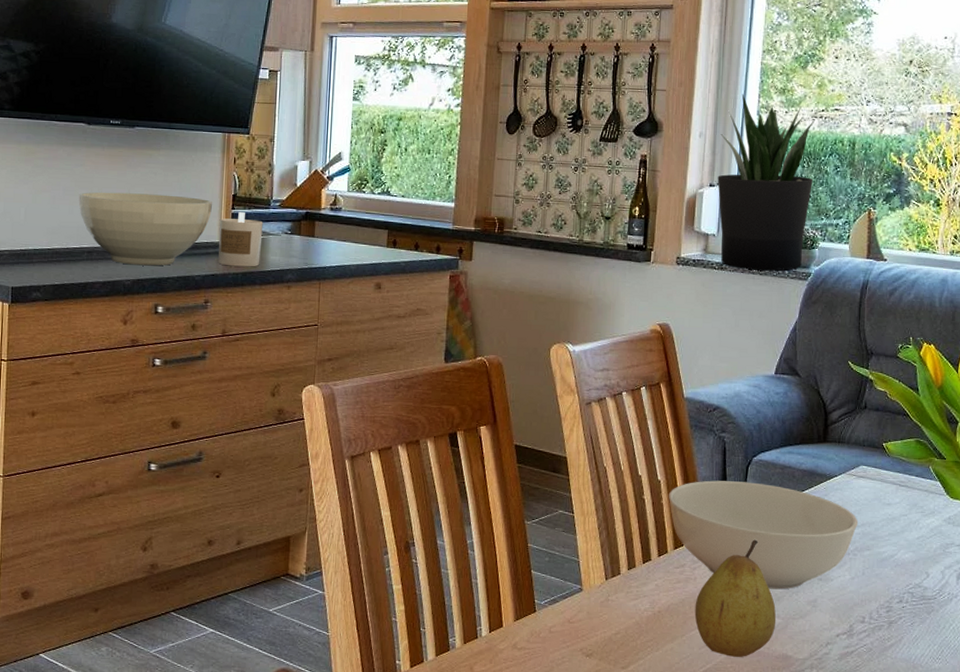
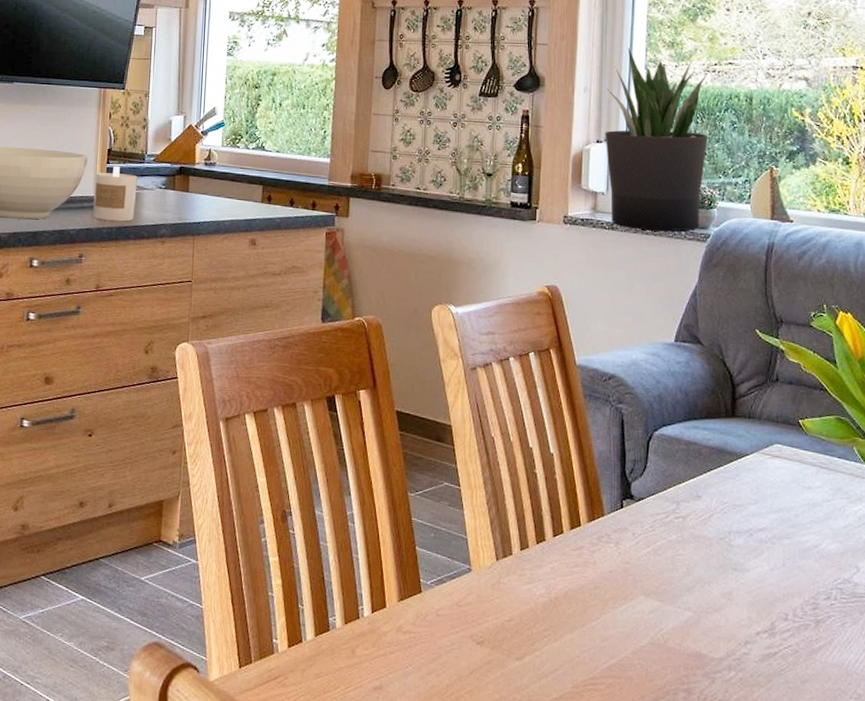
bowl: present [668,480,859,590] -> none [562,455,776,579]
fruit: present [694,539,776,657] -> none [595,522,687,653]

